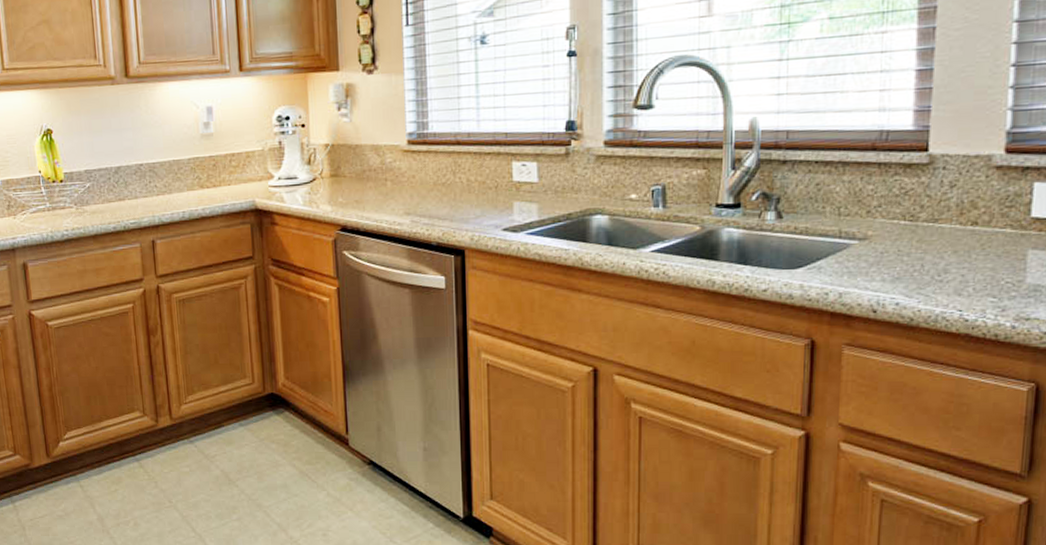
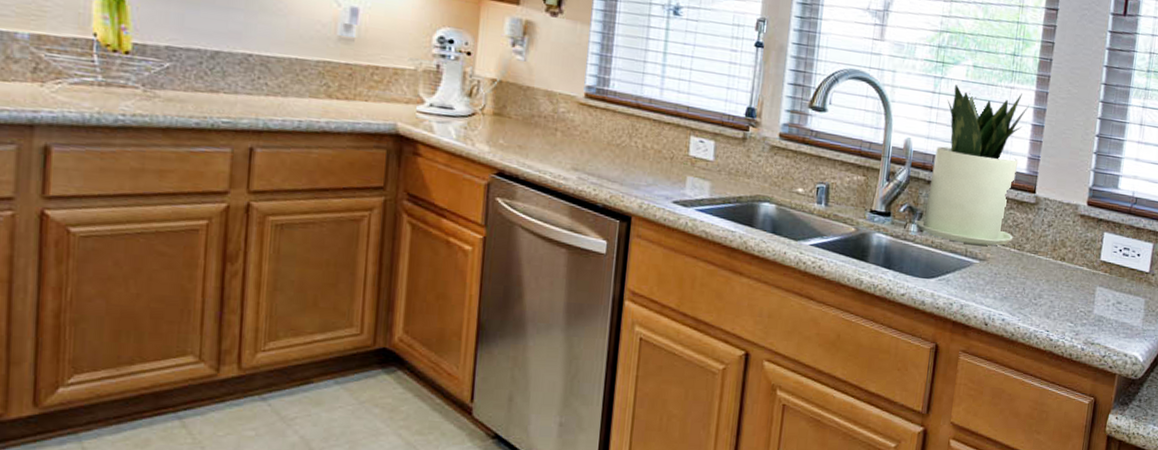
planter: none [770,36,910,224] -> present [914,84,1029,246]

